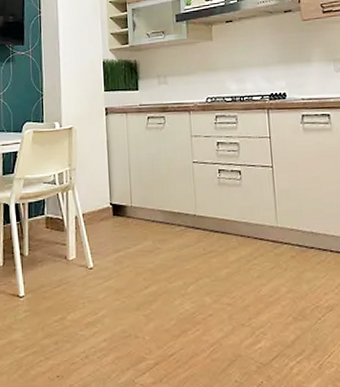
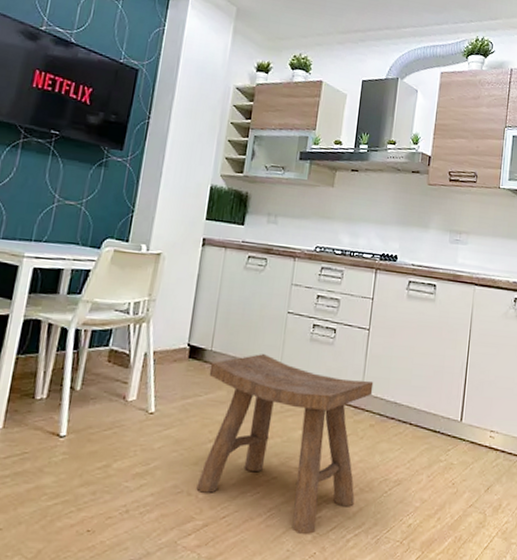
stool: none [133,203,290,366] -> present [196,354,374,535]

